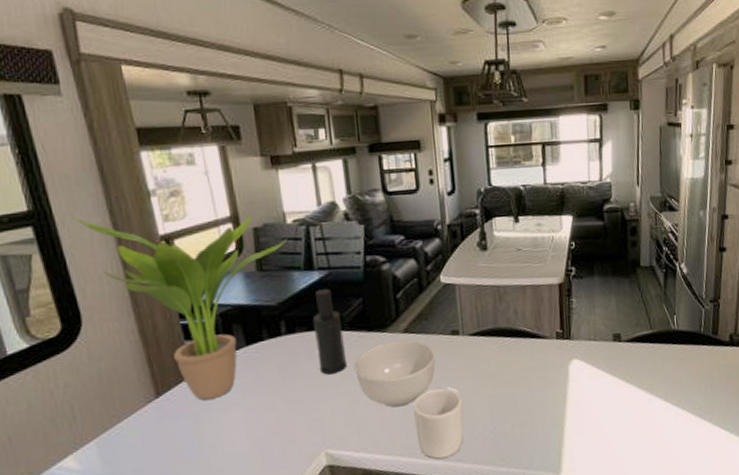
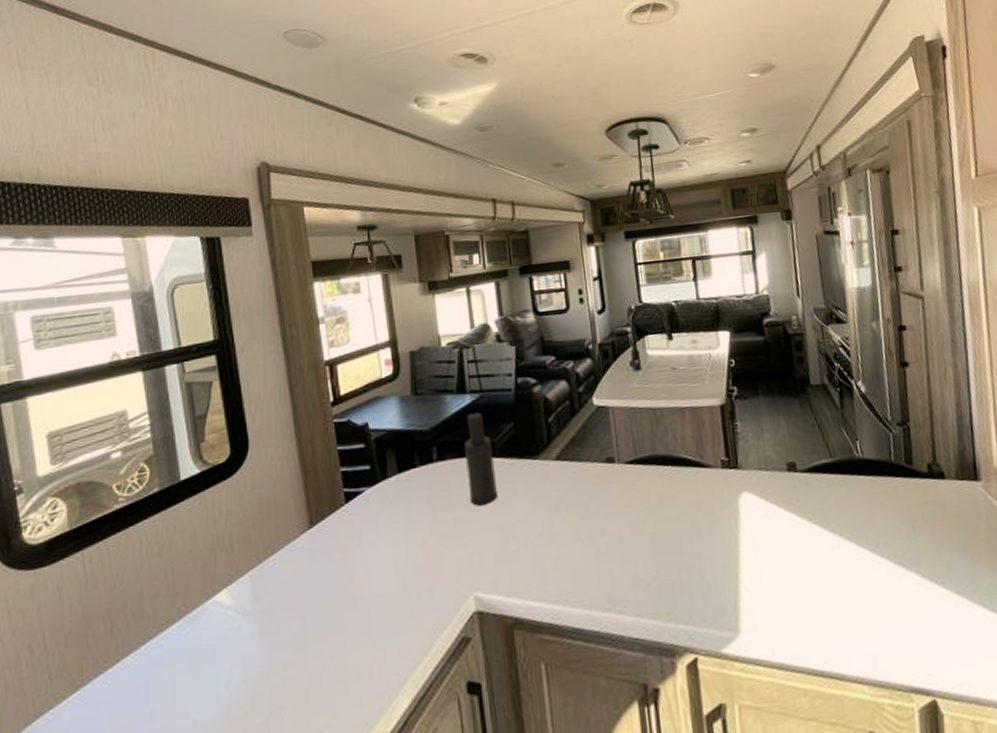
potted plant: present [69,214,288,400] -> none [248,339,442,532]
bowl: present [354,340,436,407] -> none [505,468,591,545]
mug: present [413,387,464,459] -> none [567,522,624,609]

